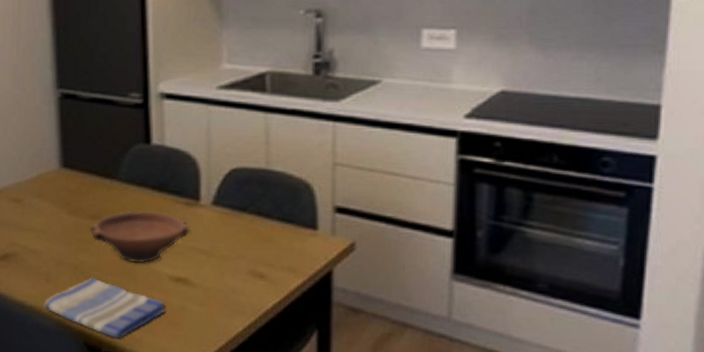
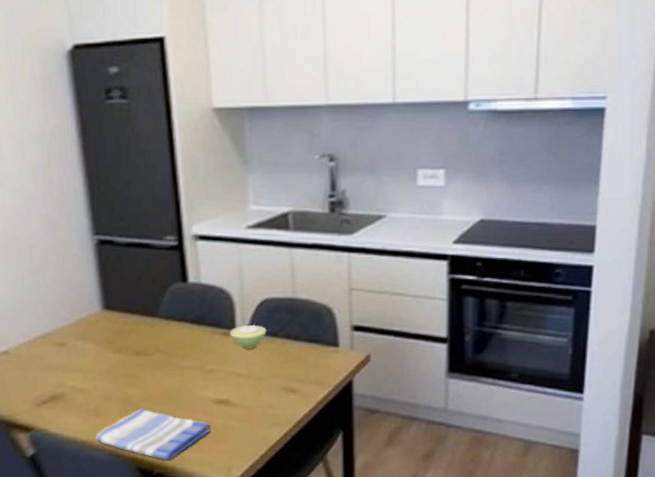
bowl: present [90,210,190,264] -> none [135,343,229,392]
sugar bowl: none [192,195,235,223] -> present [229,324,267,349]

